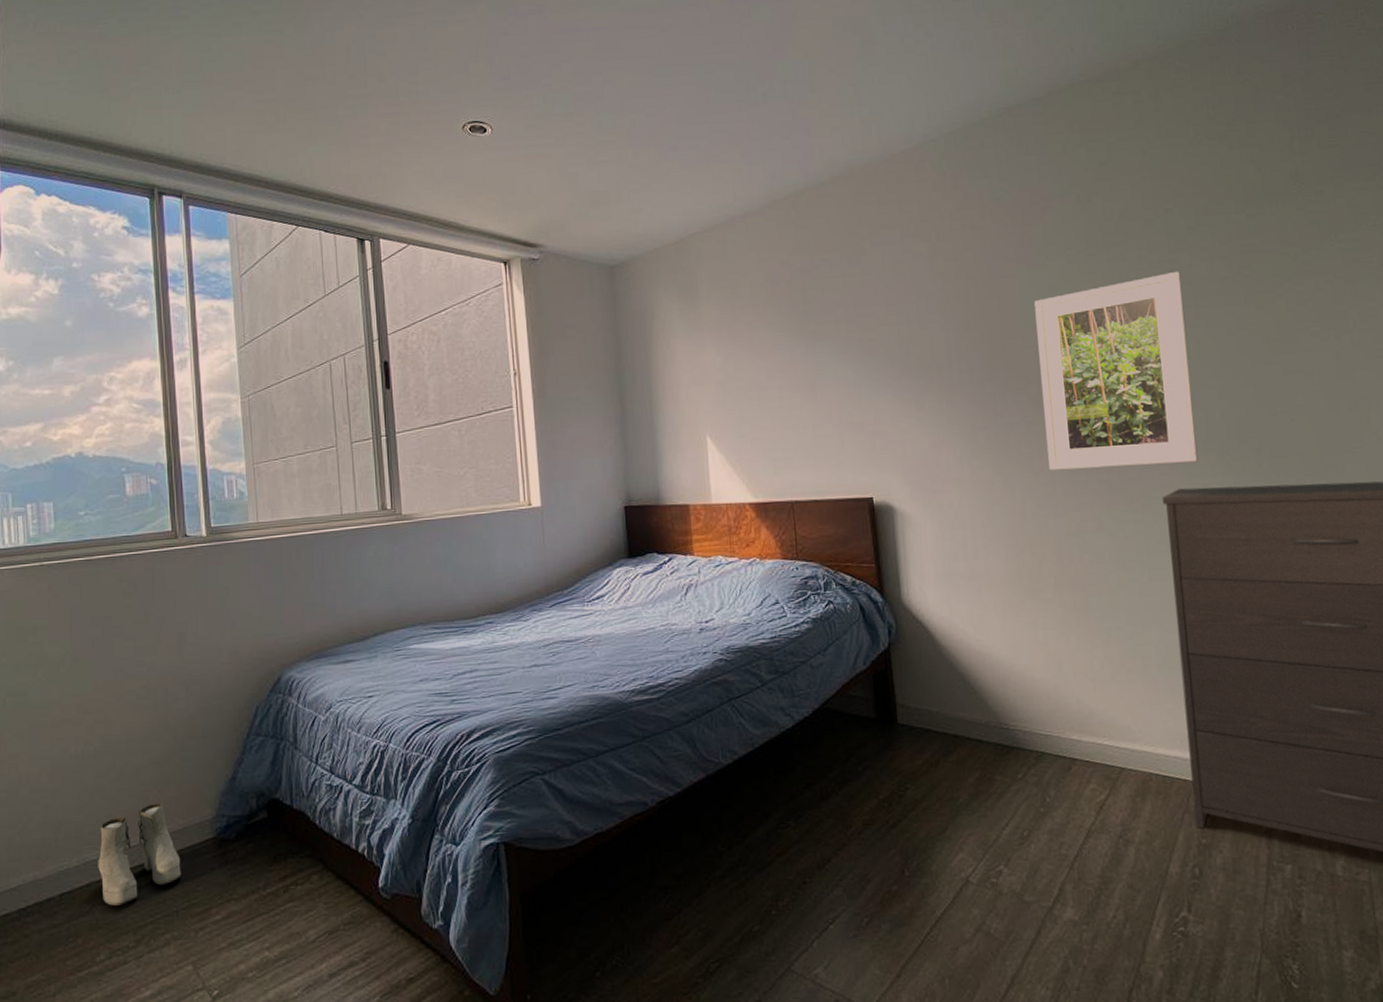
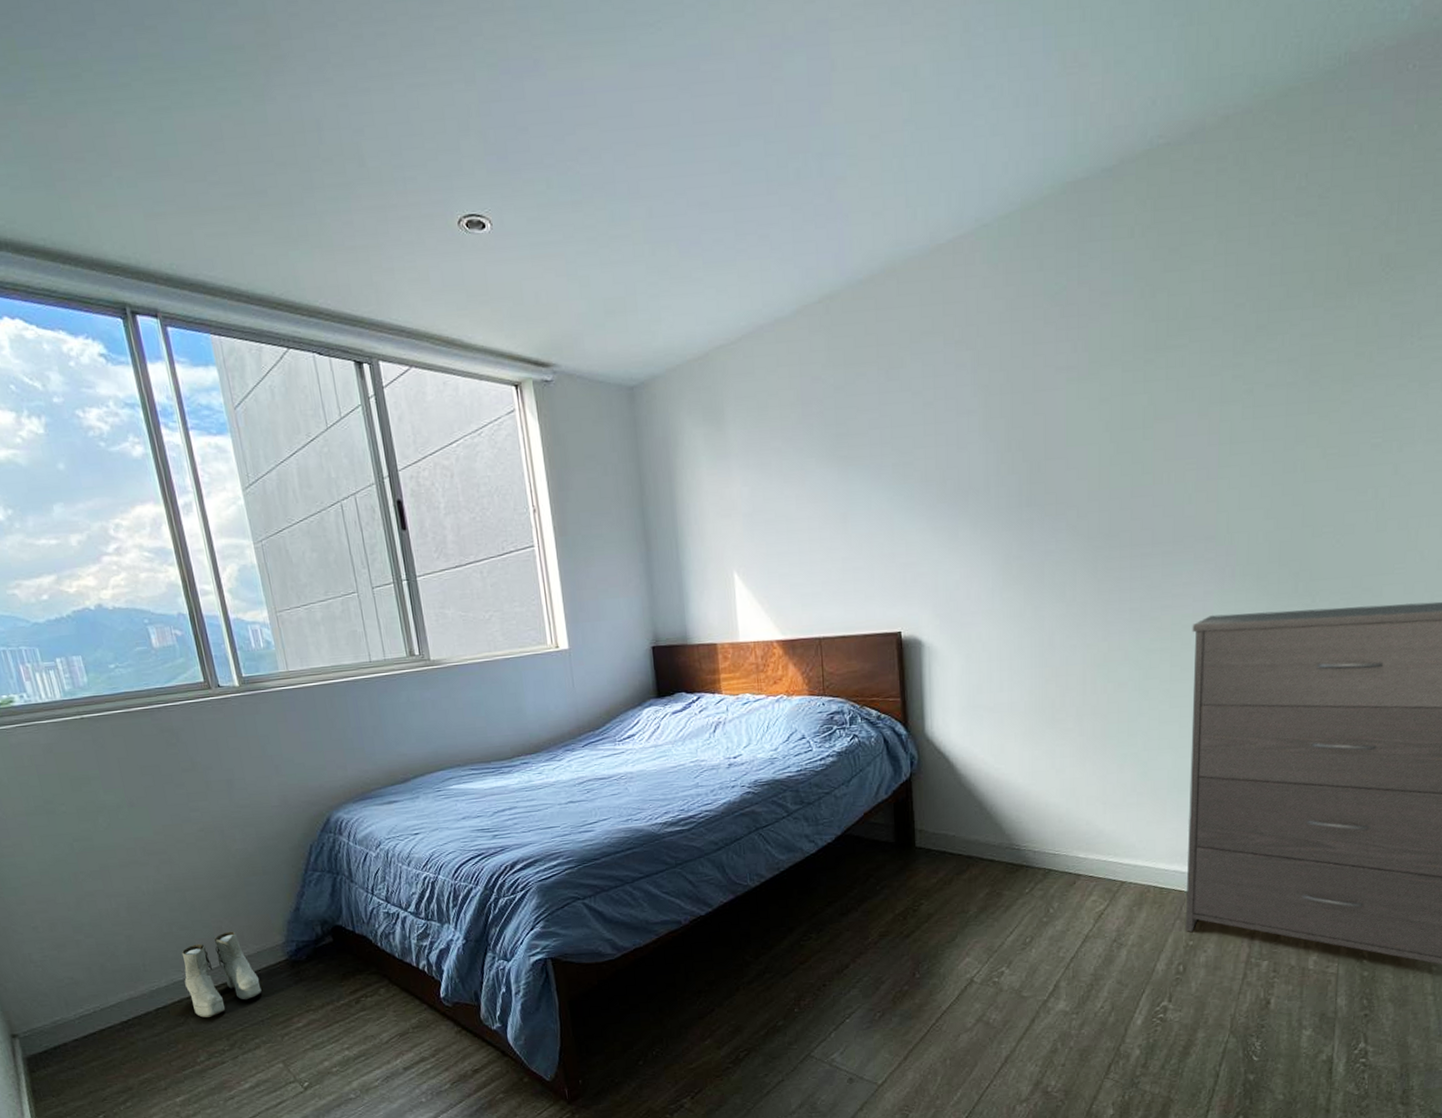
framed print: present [1034,271,1198,470] -> none [1082,377,1243,600]

